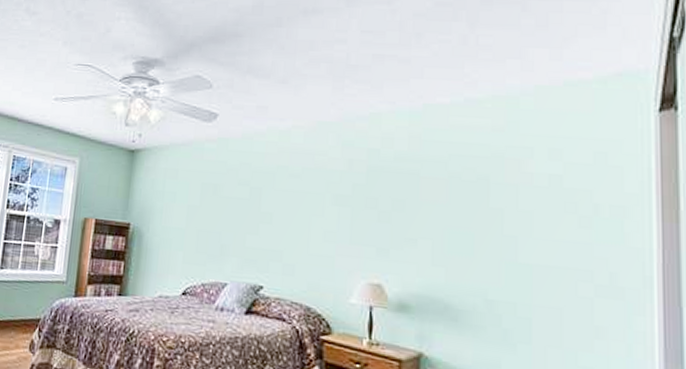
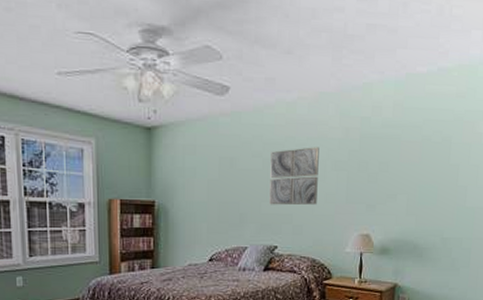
wall art: none [255,178,317,243] -> present [269,147,319,206]

